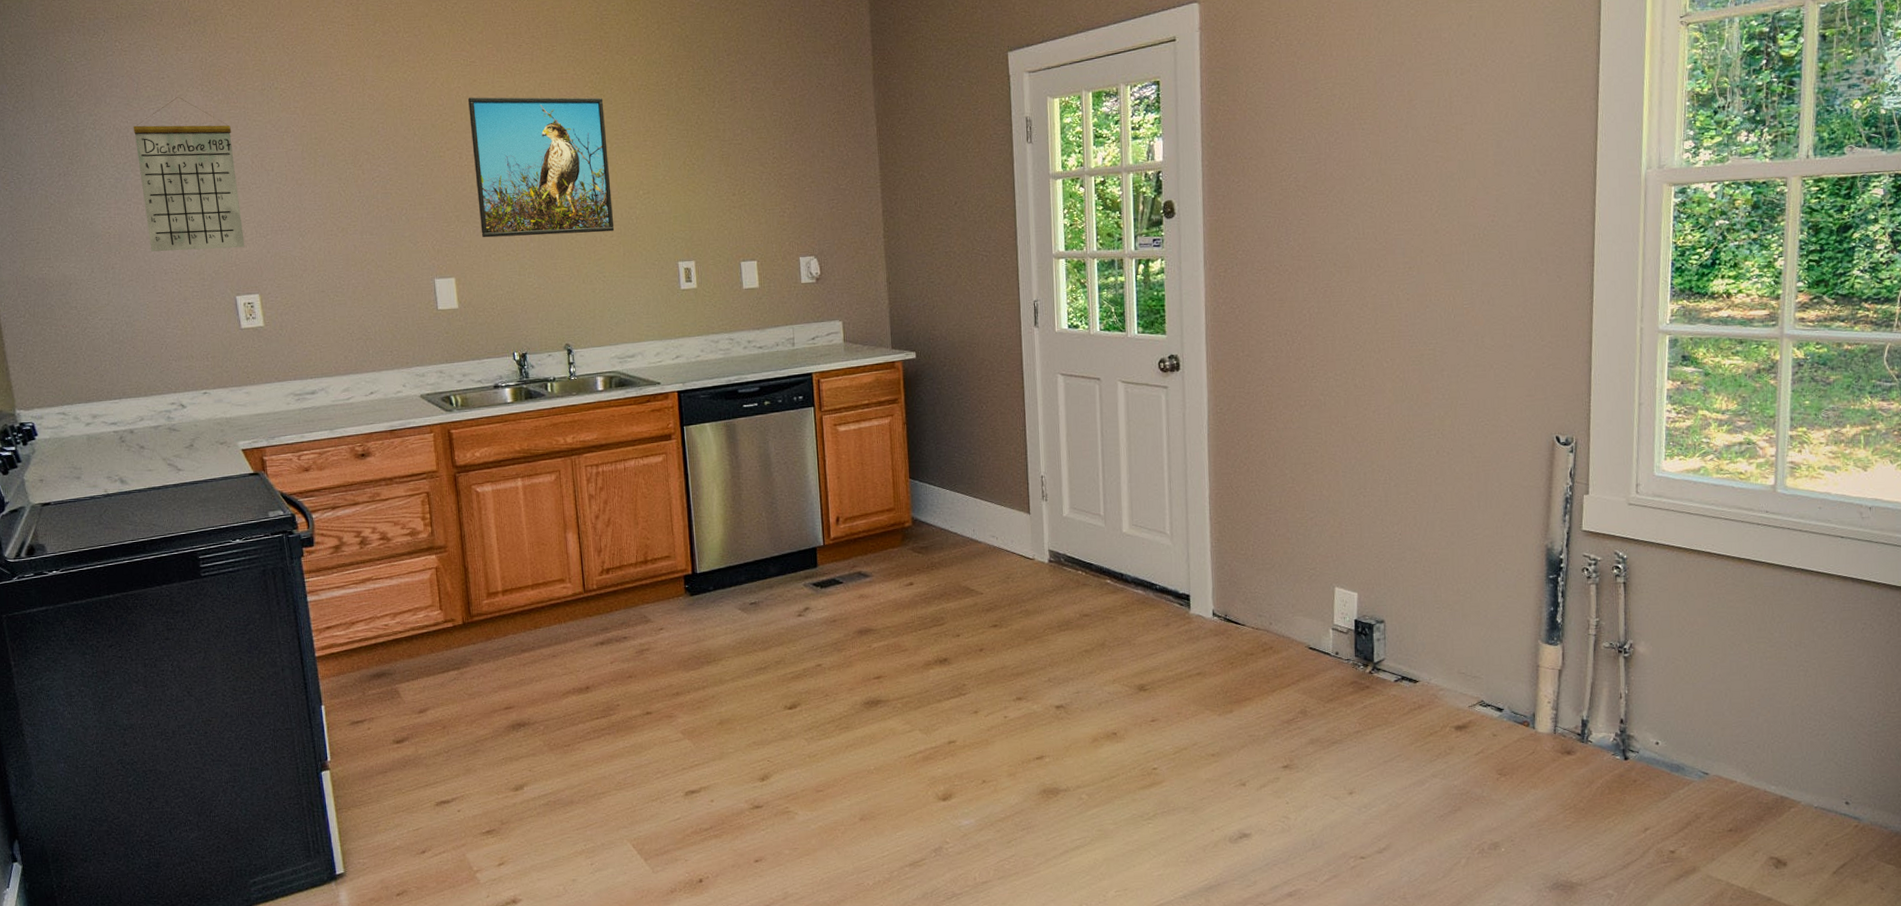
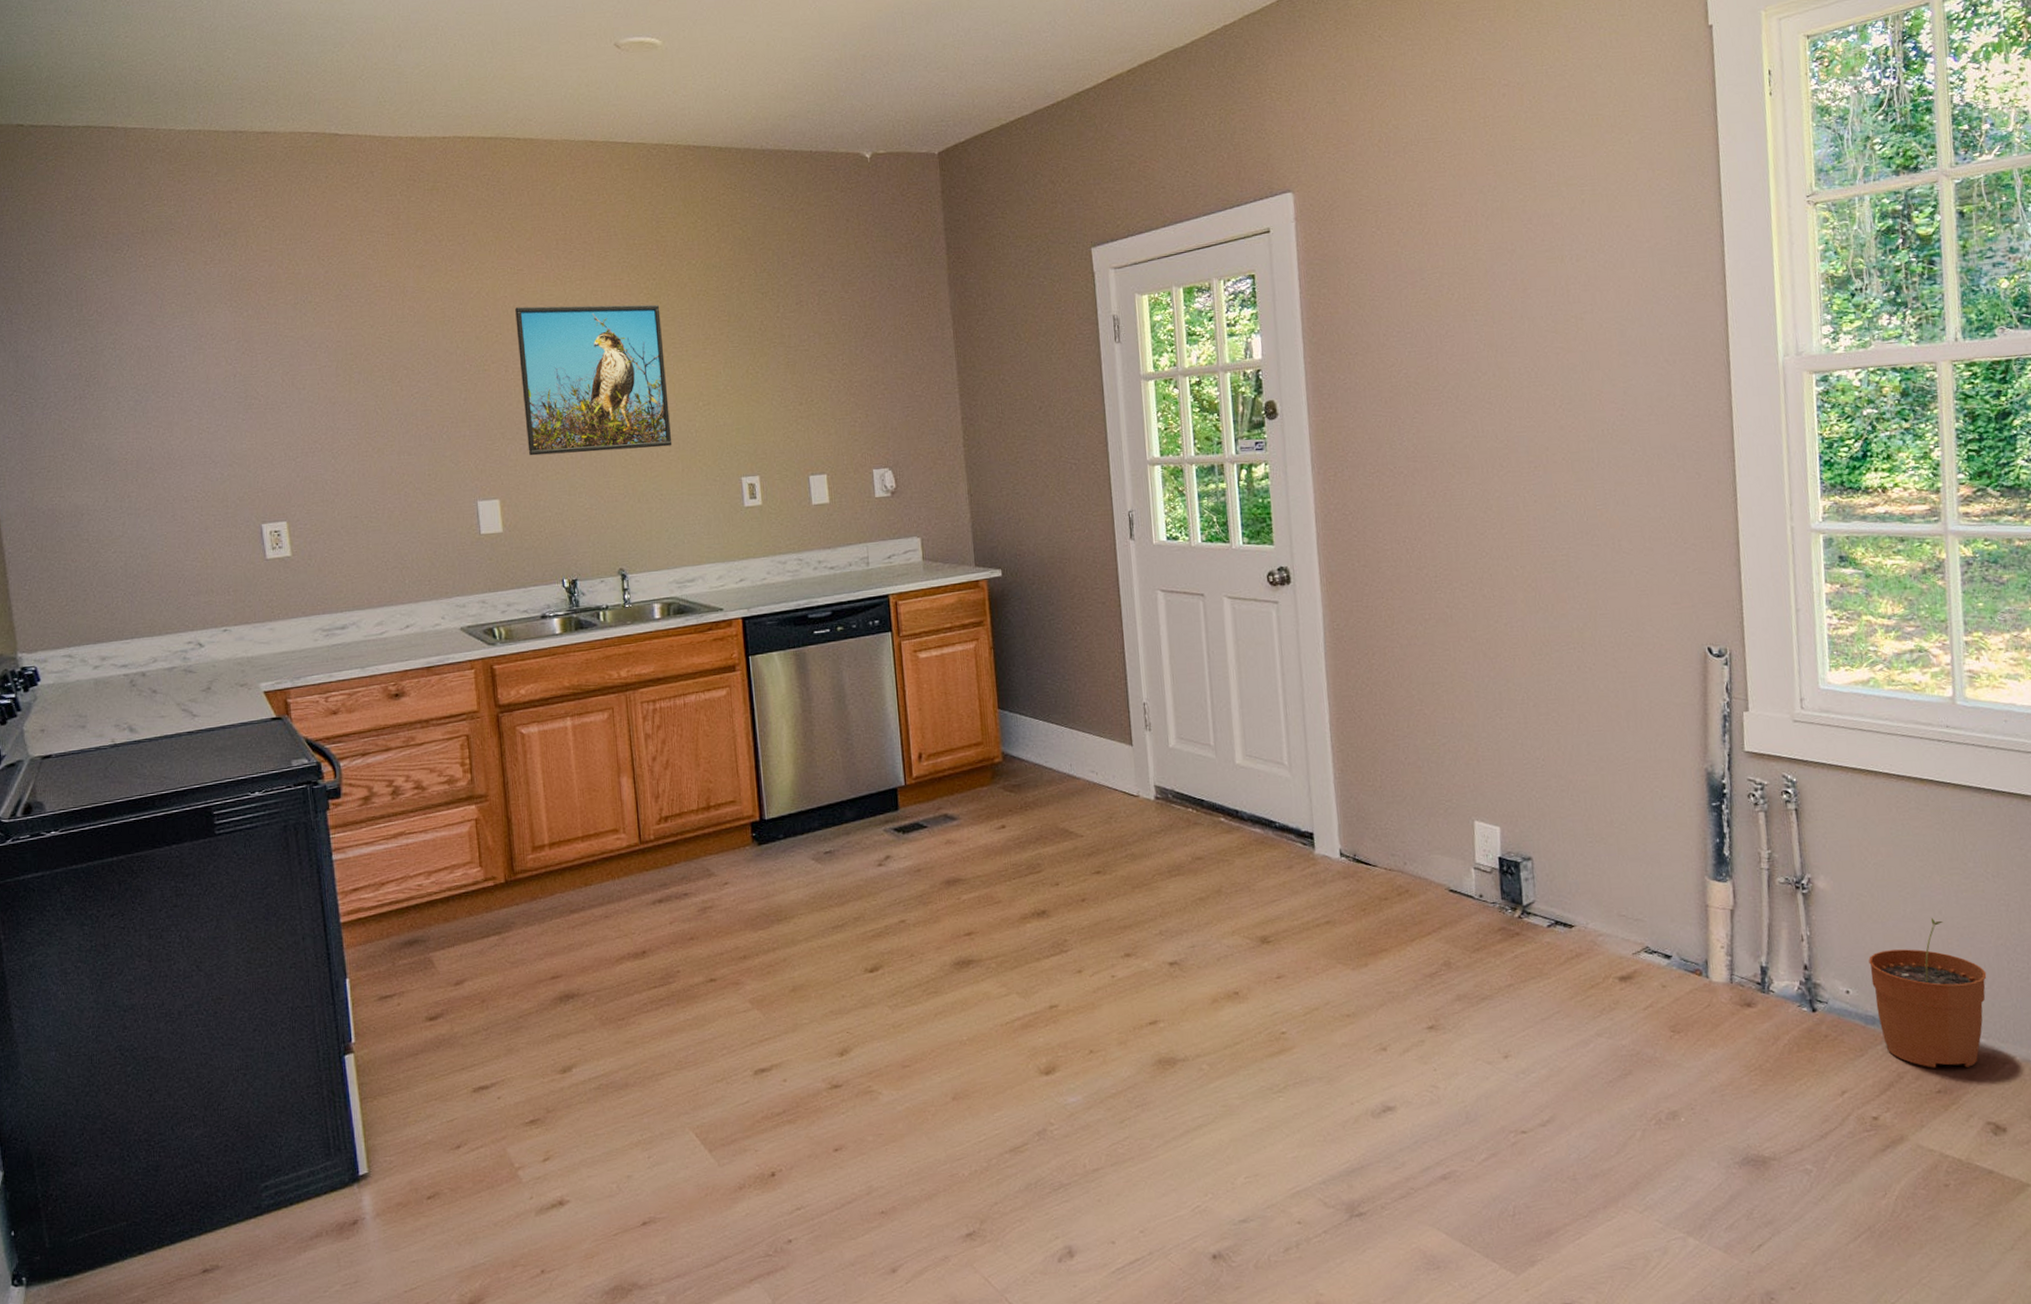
calendar: present [134,97,245,252] -> none [156,313,273,478]
plant pot: none [1678,681,1782,810] -> present [1868,918,1987,1068]

